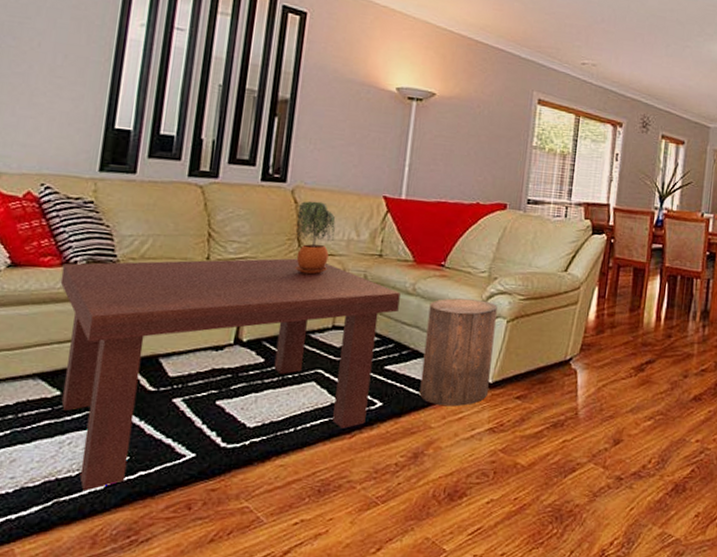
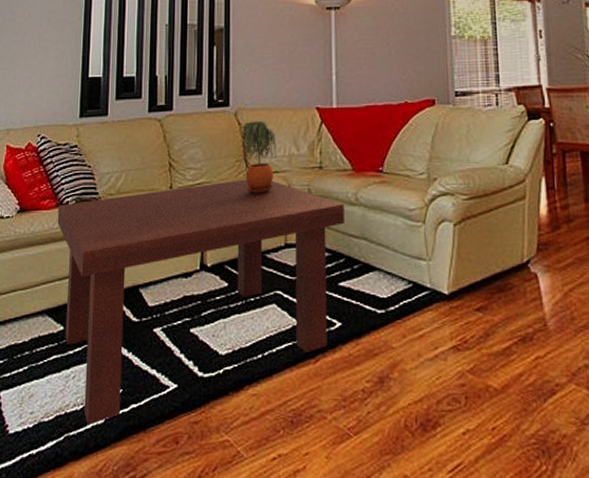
stool: present [419,298,497,407] -> none [374,203,445,323]

